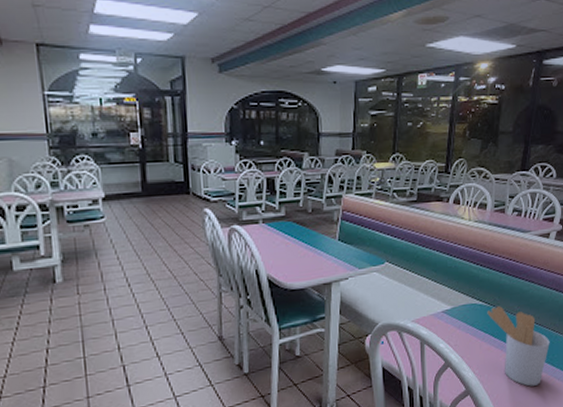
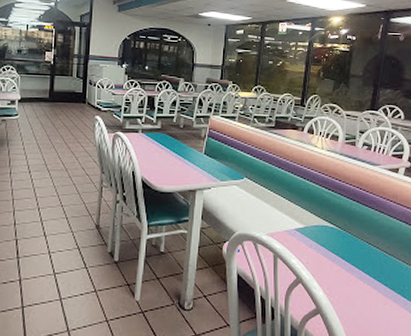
utensil holder: present [487,306,550,387] -> none [338,231,401,315]

